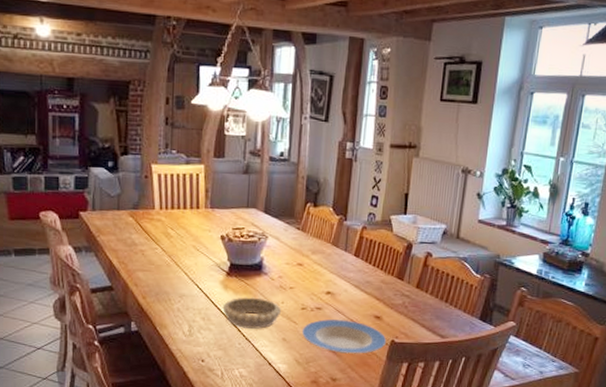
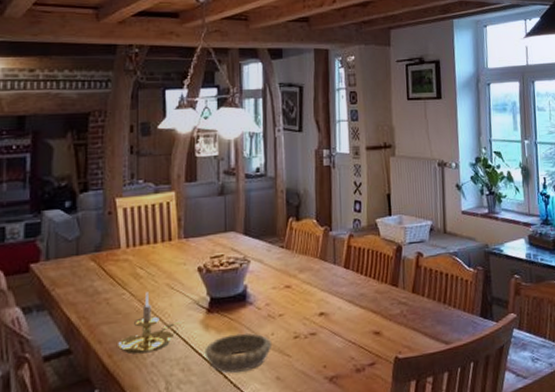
candle holder: none [151,250,205,300] -> present [118,292,183,354]
plate: present [301,319,387,354] -> none [296,342,390,383]

